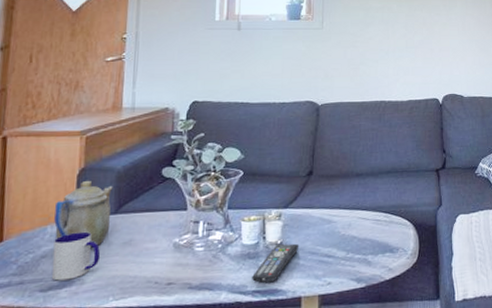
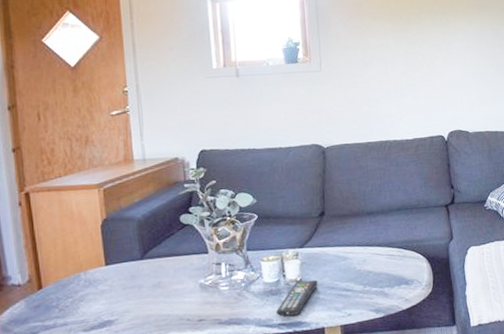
mug: present [51,231,101,281] -> none [89,276,134,322]
teapot: present [54,180,113,248] -> none [85,229,139,291]

